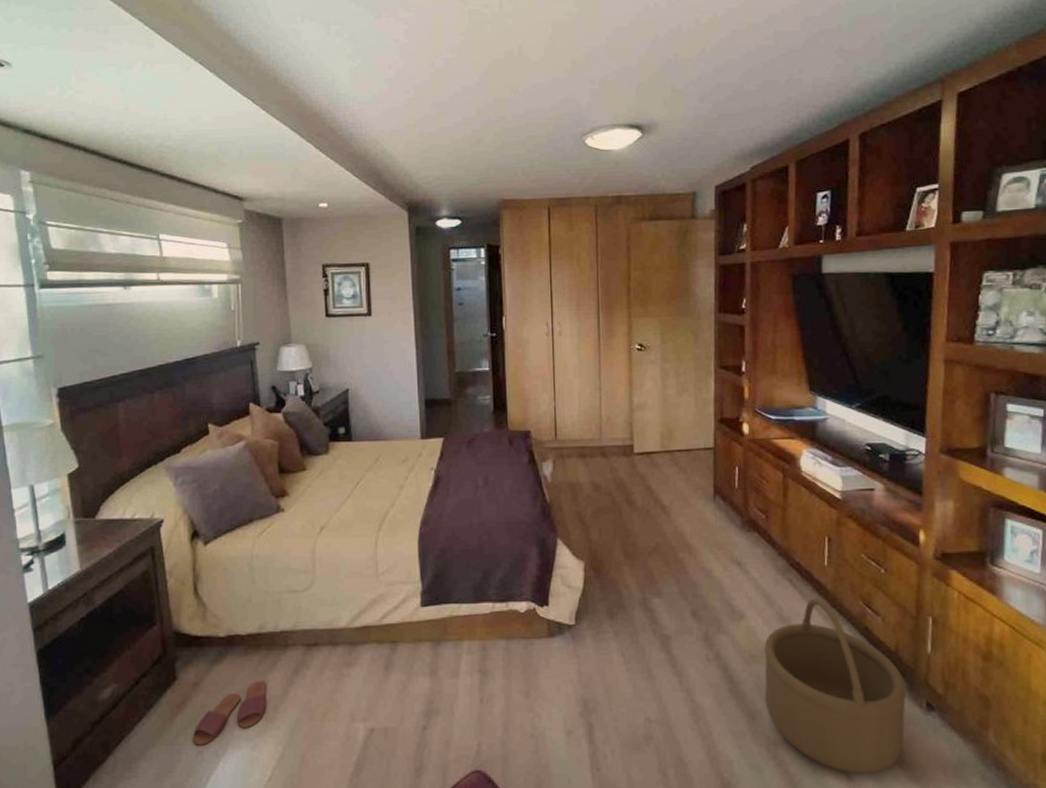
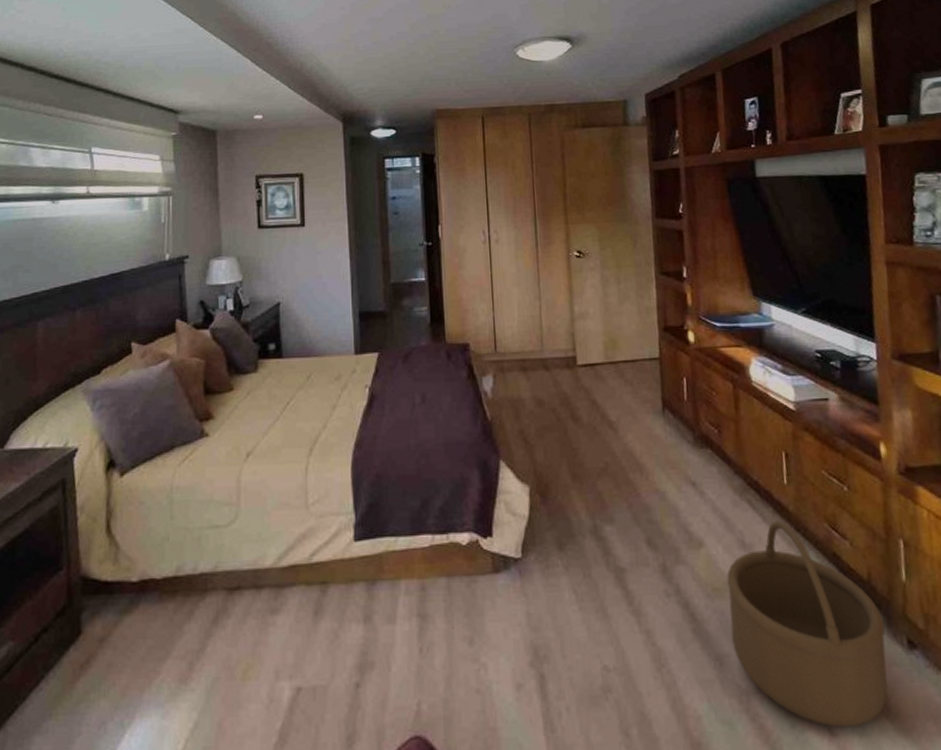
slippers: present [193,681,267,746] -> none [96,633,183,715]

